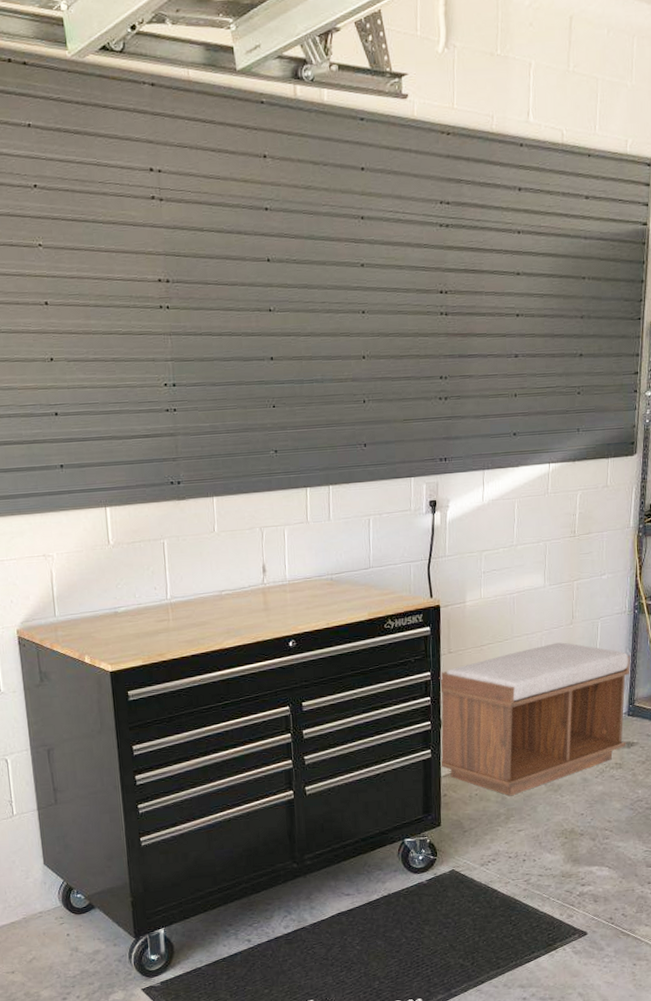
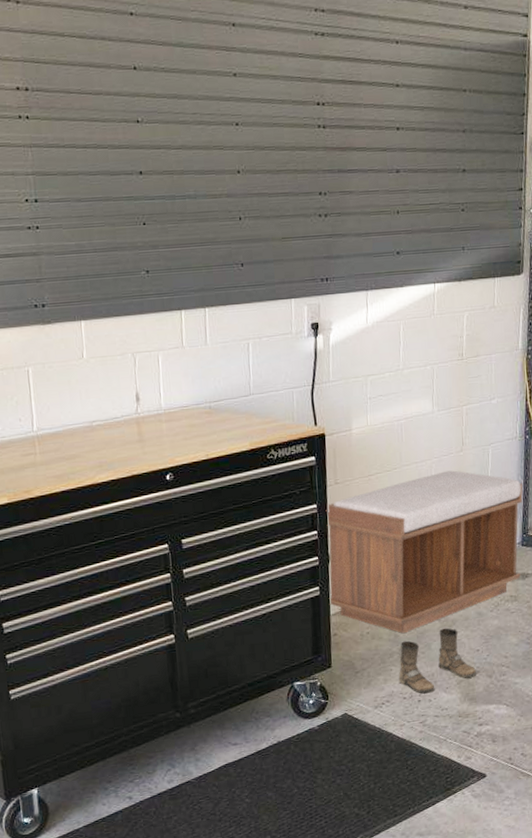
boots: none [505,792,581,854] -> present [399,627,477,694]

